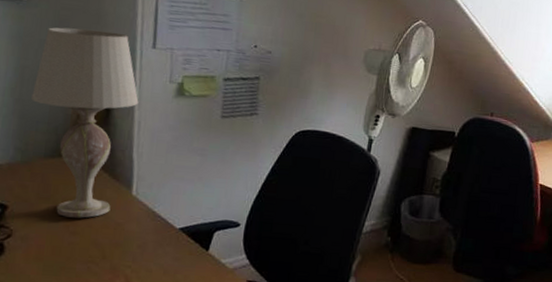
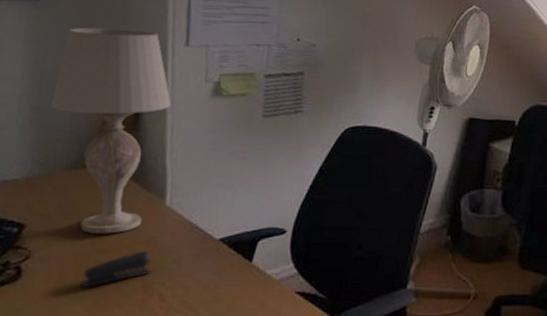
stapler: none [54,235,119,266] -> present [79,251,152,288]

